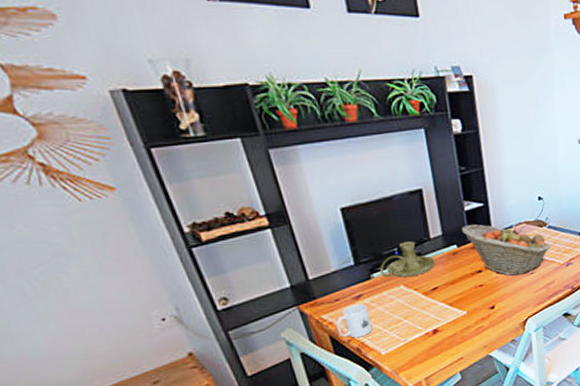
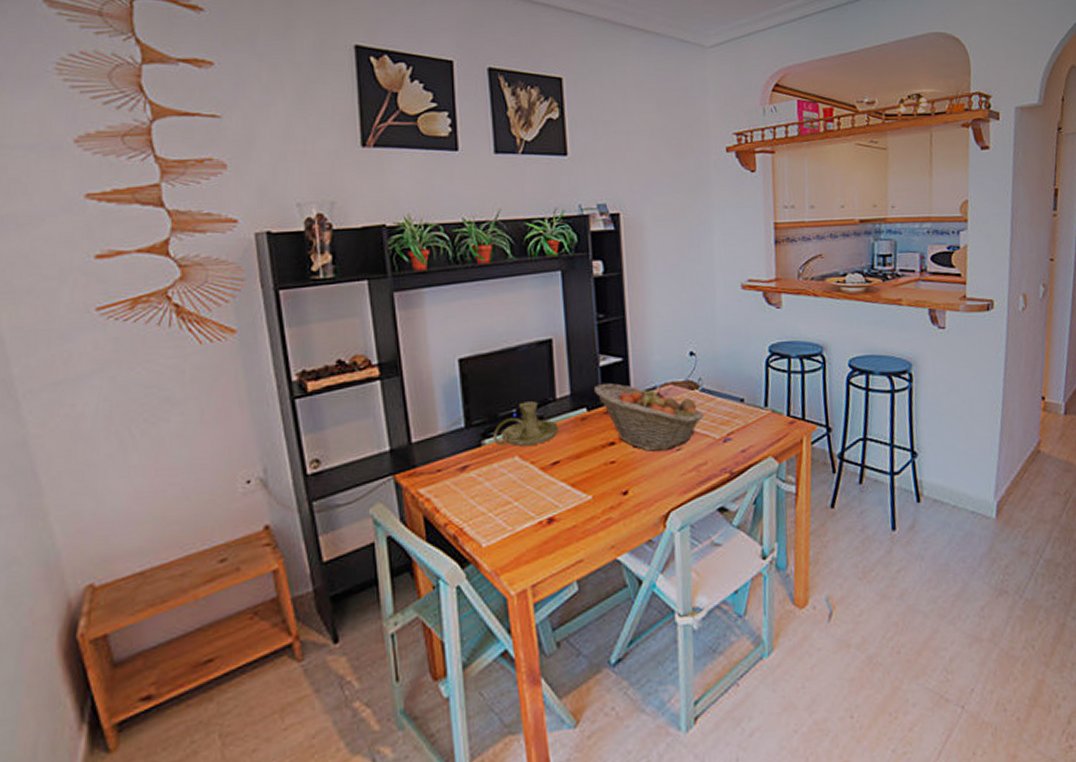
mug: present [335,303,373,338] -> none [433,477,475,522]

